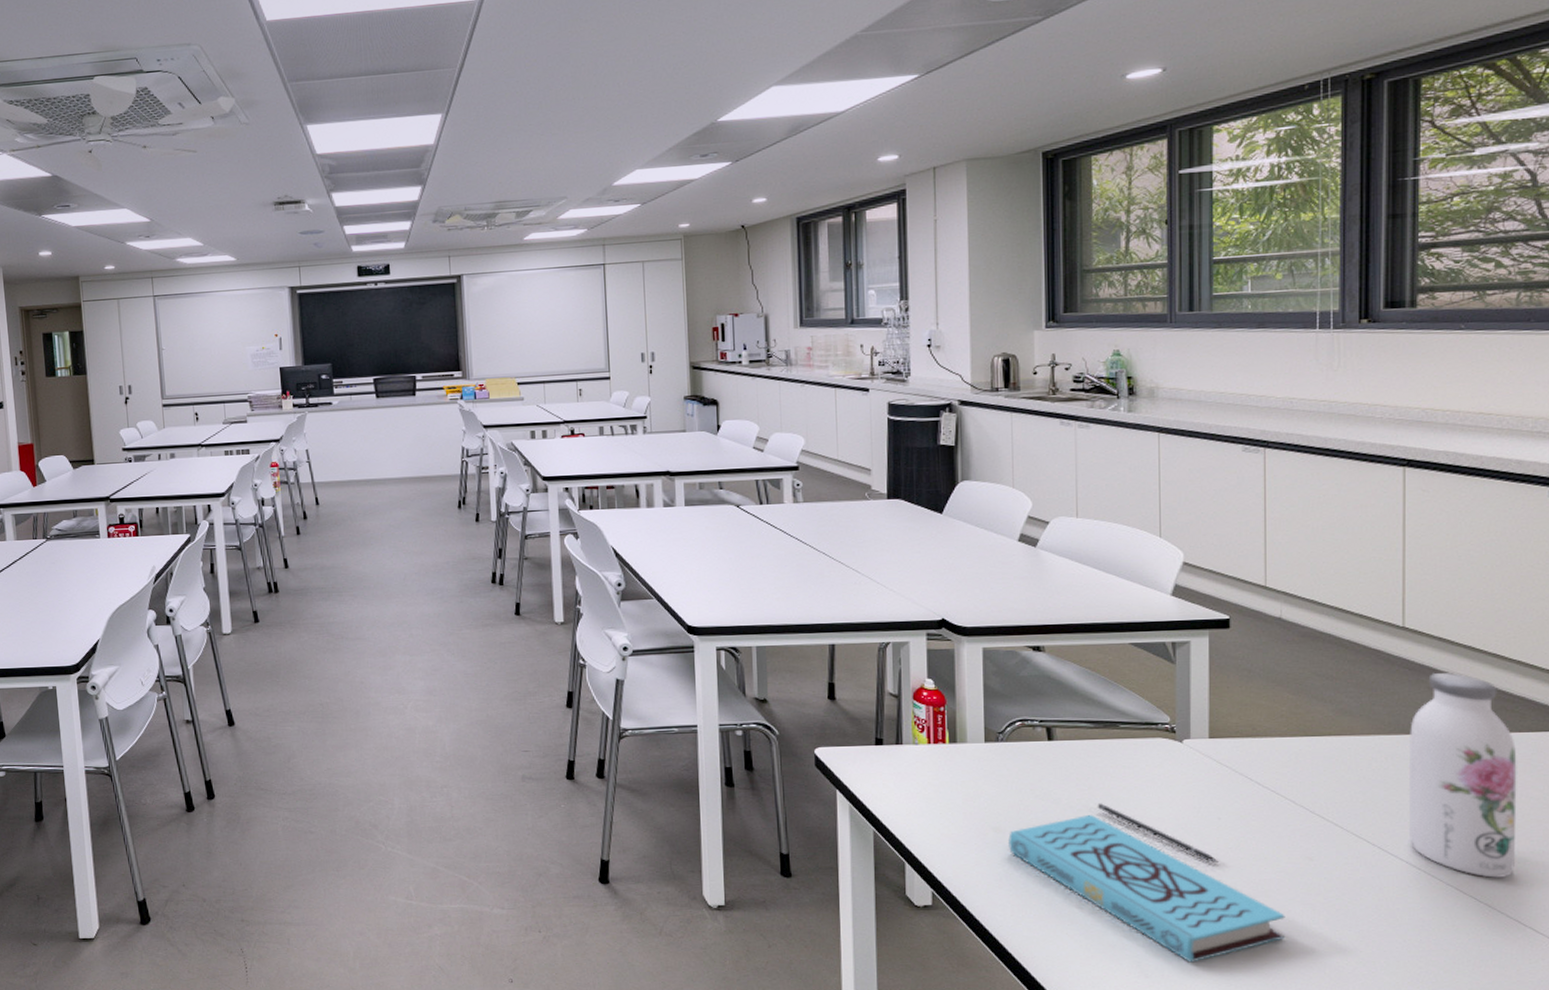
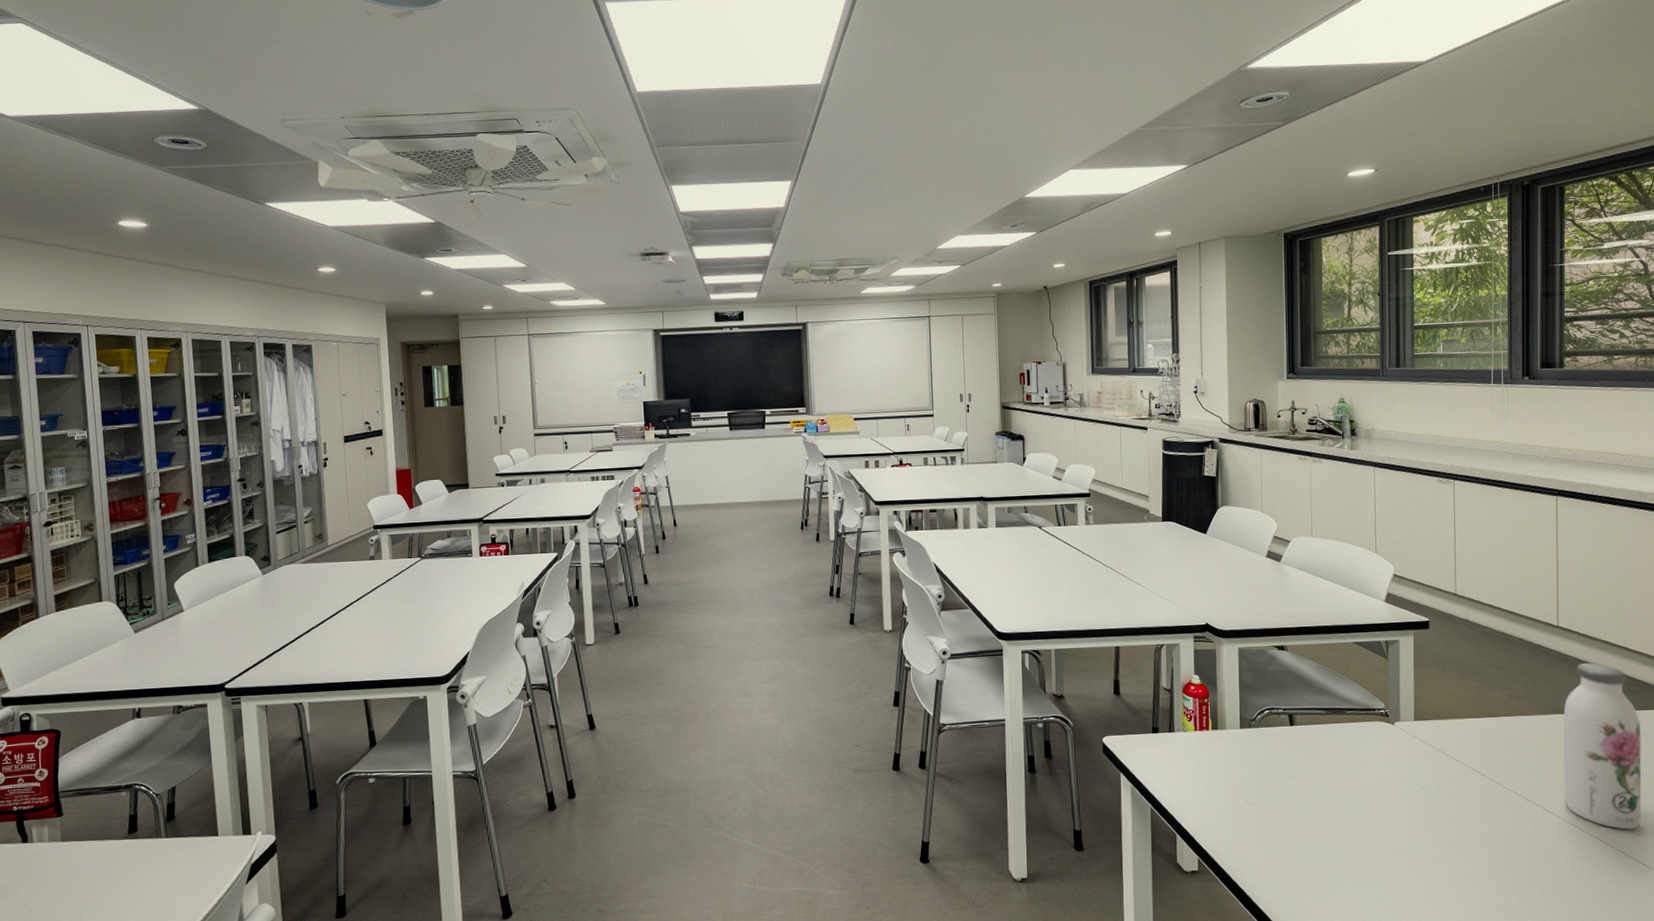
book: present [1007,814,1286,963] -> none [1258,787,1474,910]
pen: present [1097,803,1219,863] -> none [1328,778,1422,825]

